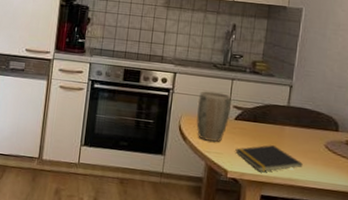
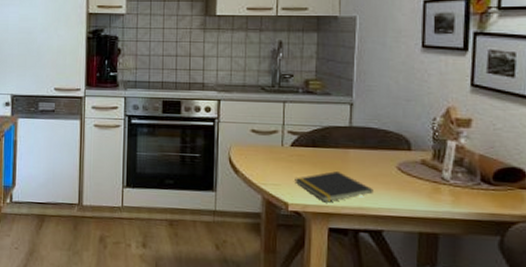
plant pot: present [196,91,232,142] -> none [247,116,286,172]

